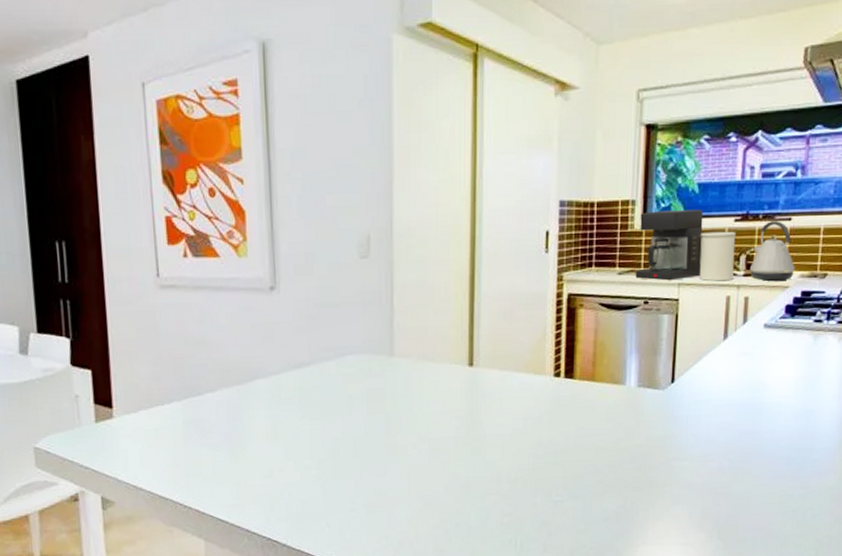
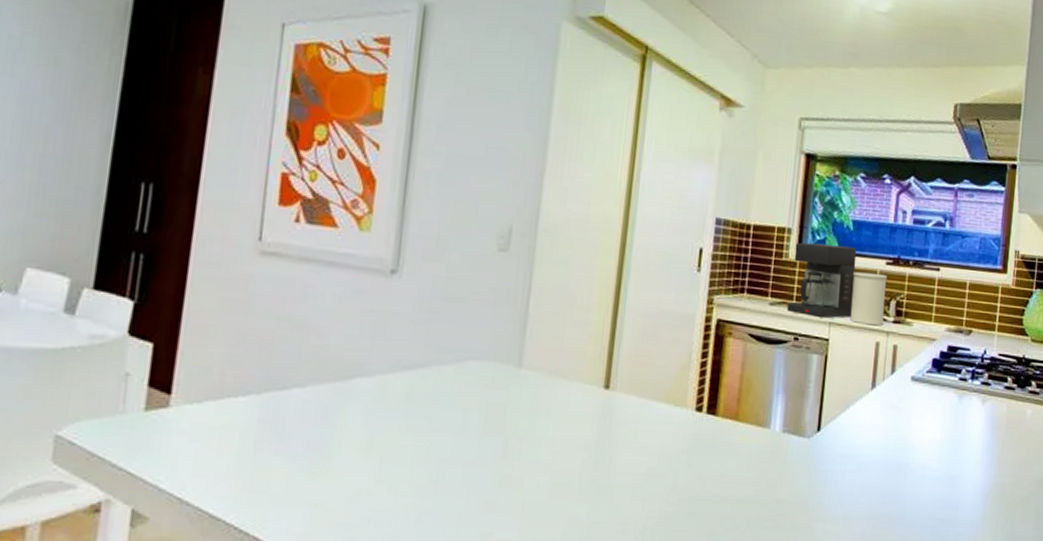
kettle: present [749,221,795,281] -> none [899,269,942,332]

